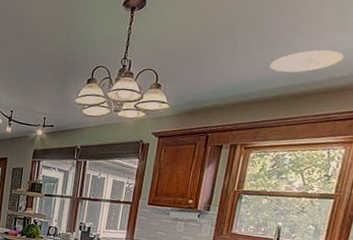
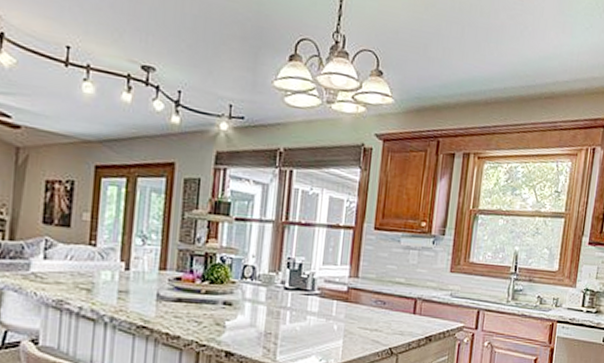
recessed light: present [269,49,344,73] -> none [497,47,565,72]

